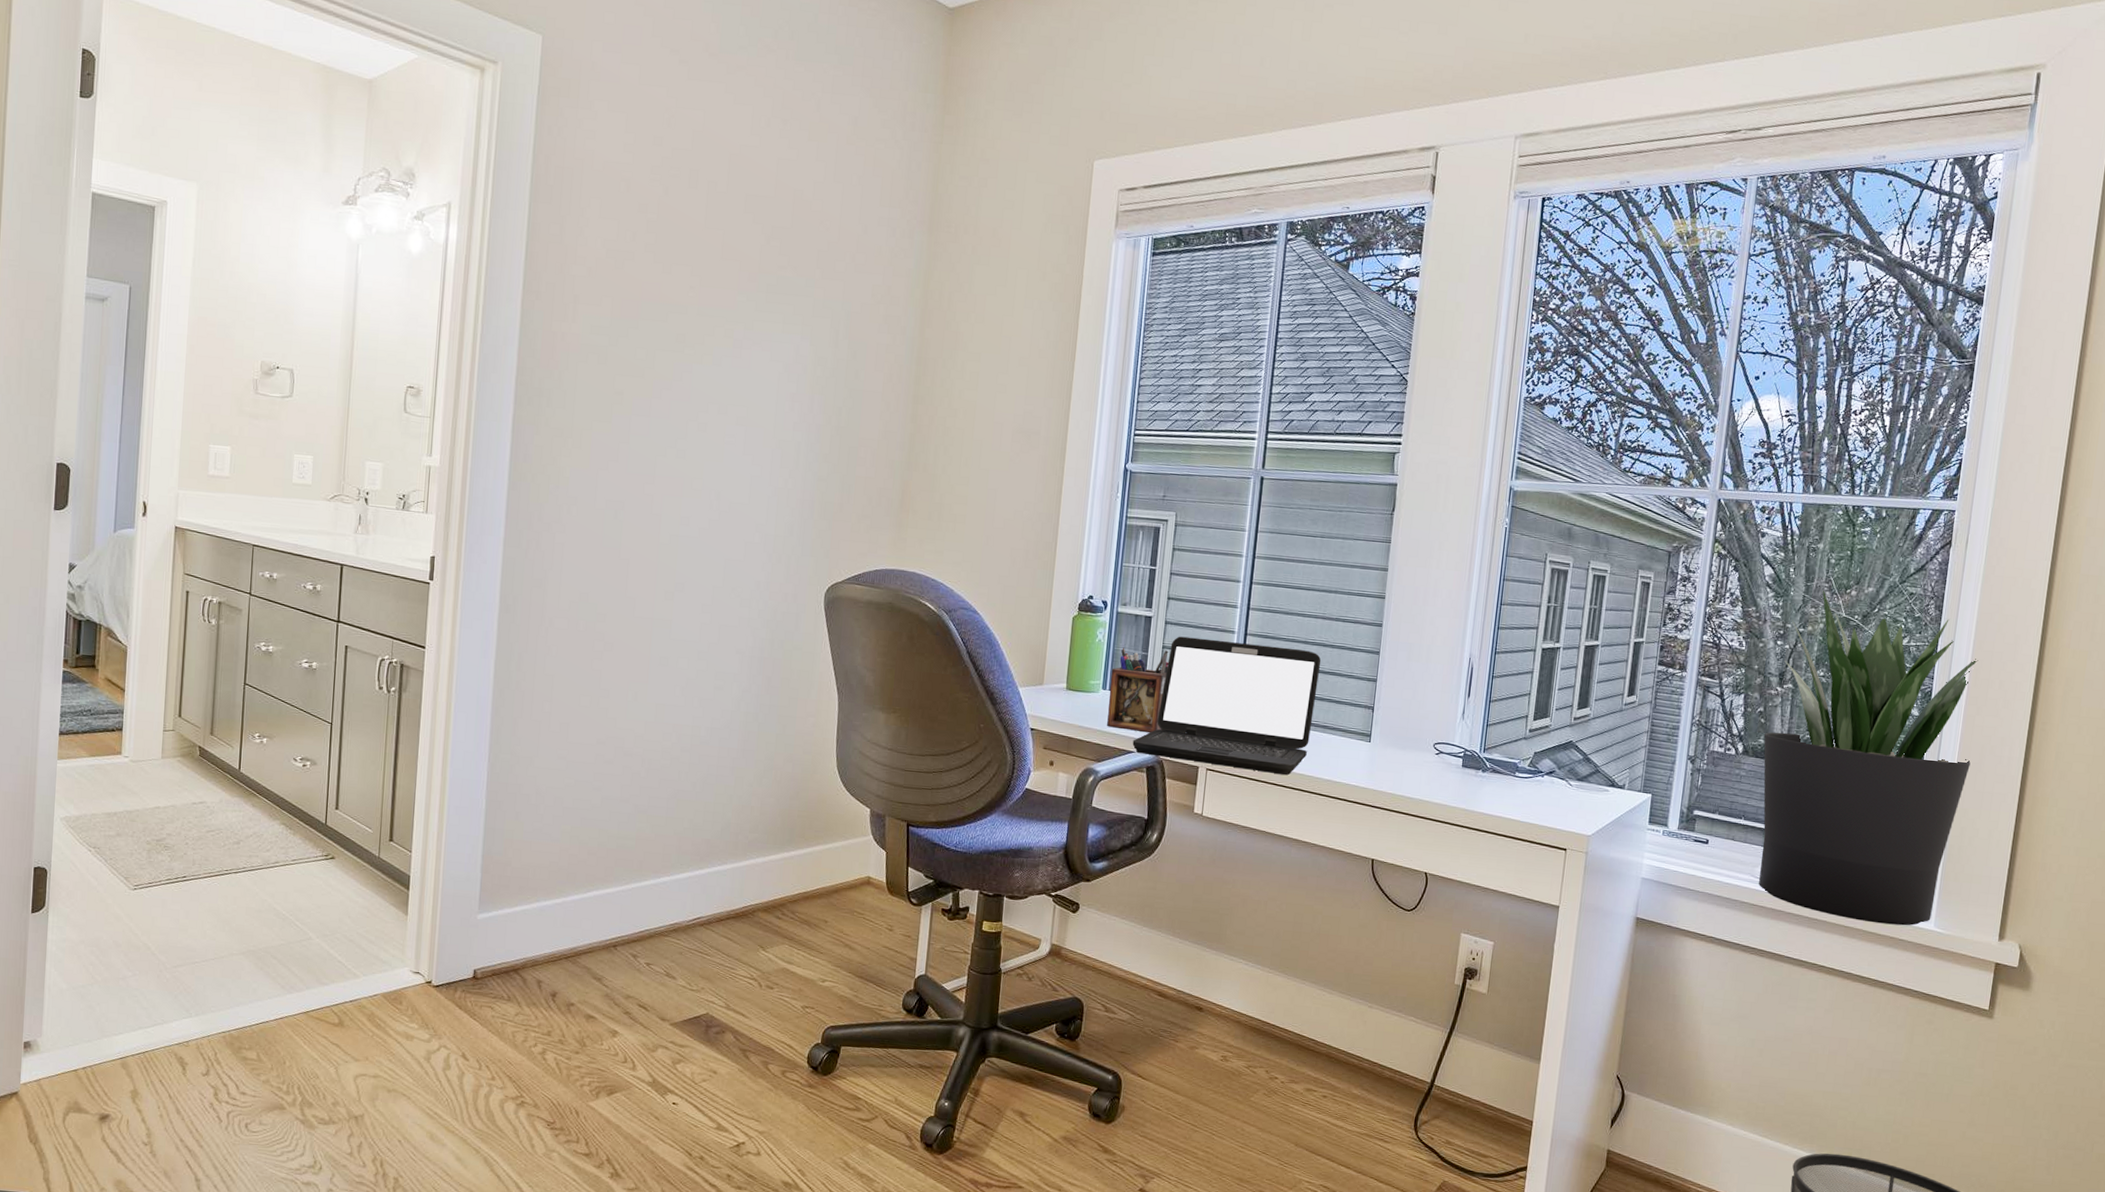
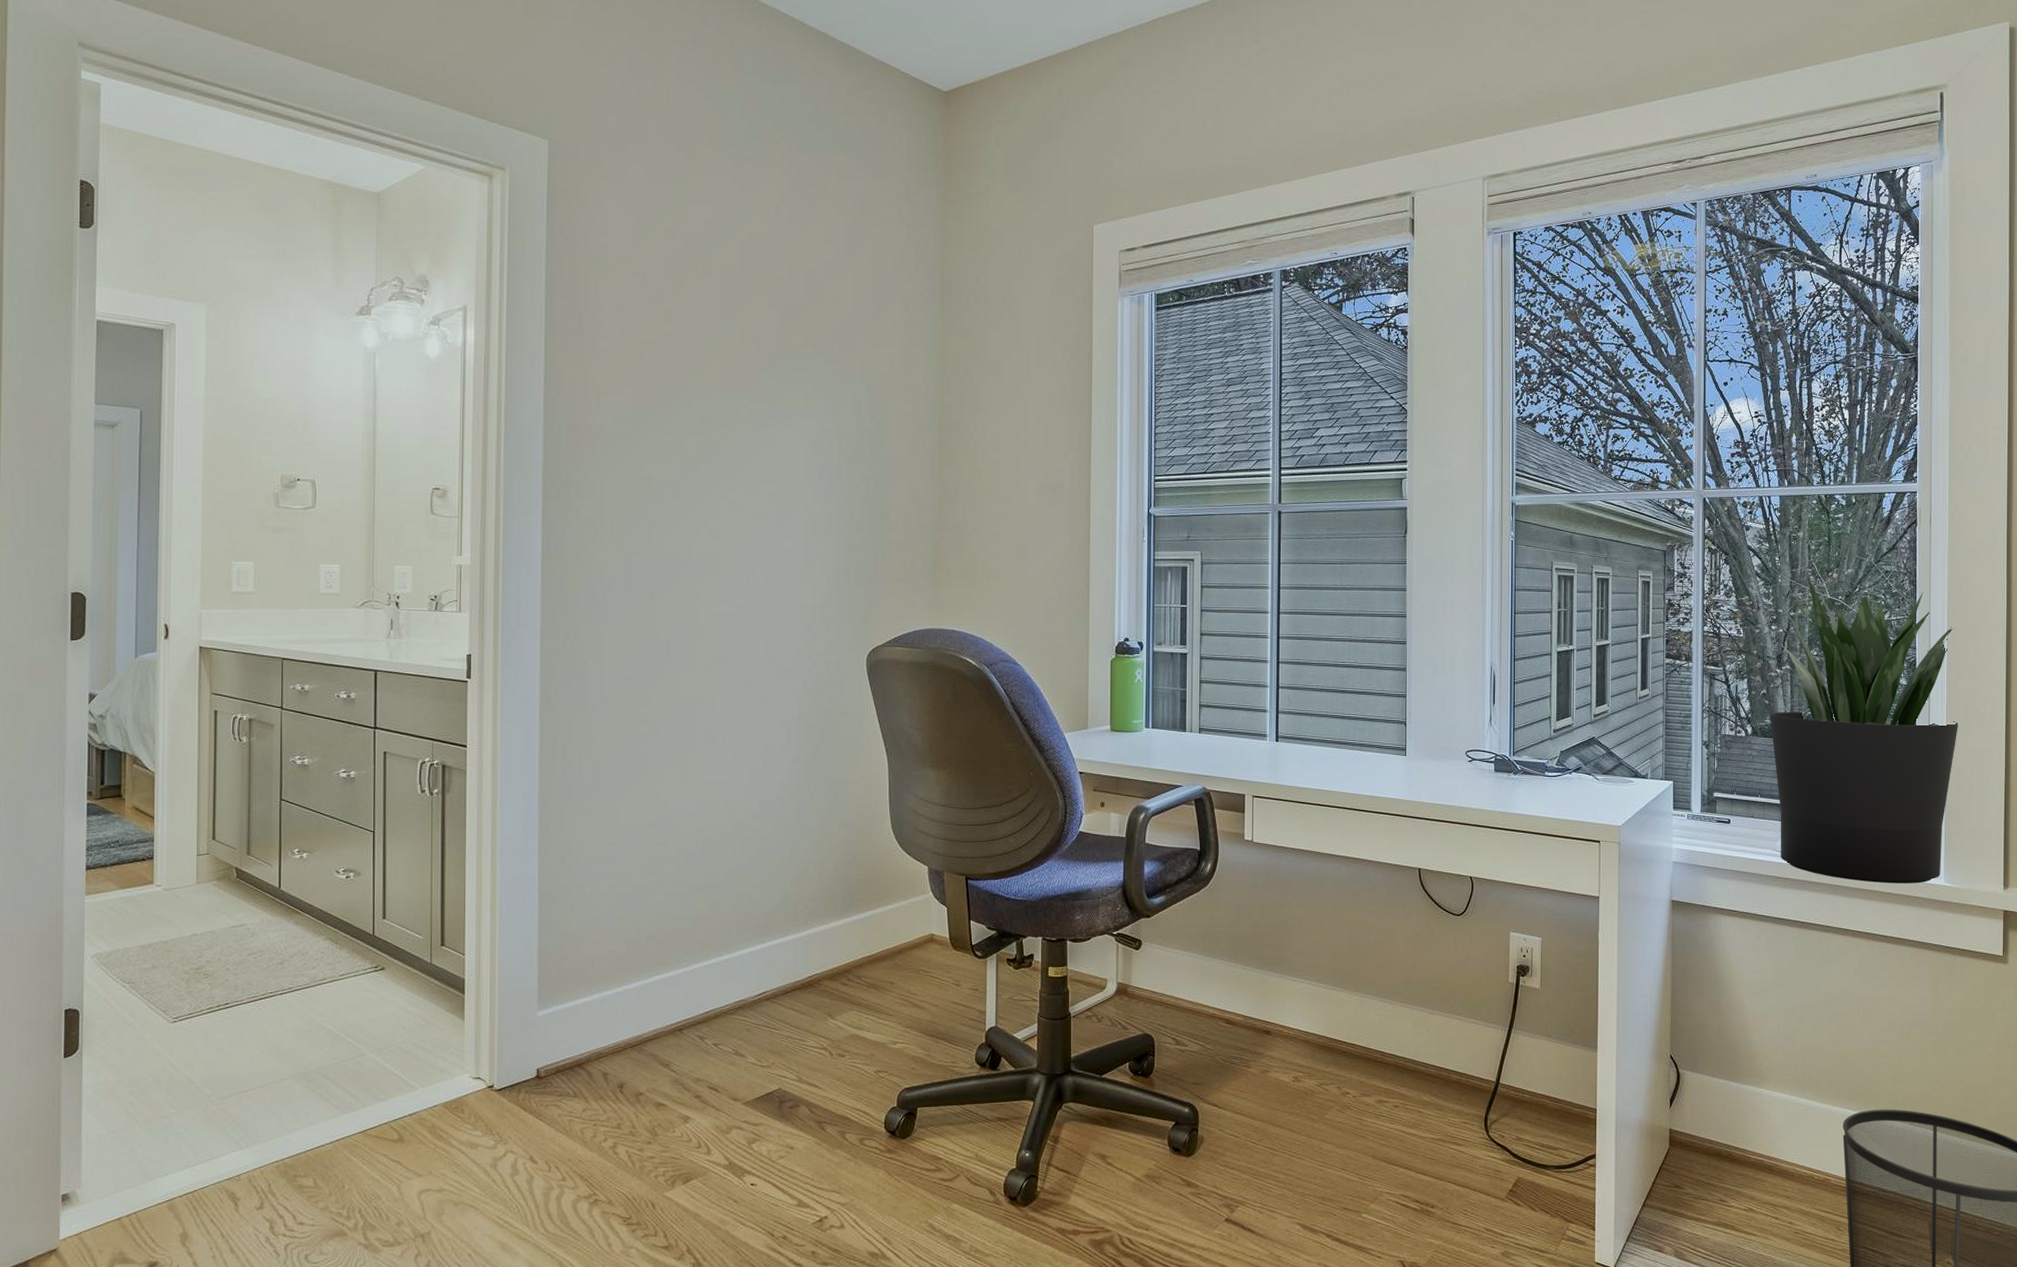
desk organizer: present [1107,646,1169,733] -> none [1152,684,1207,766]
laptop: present [1132,636,1322,775] -> none [1179,670,1352,794]

